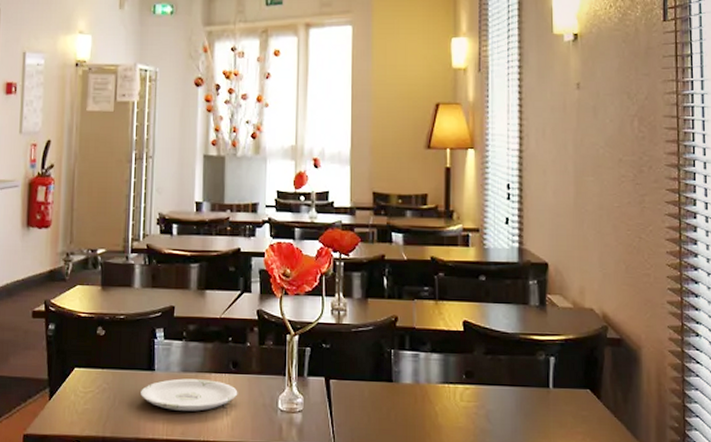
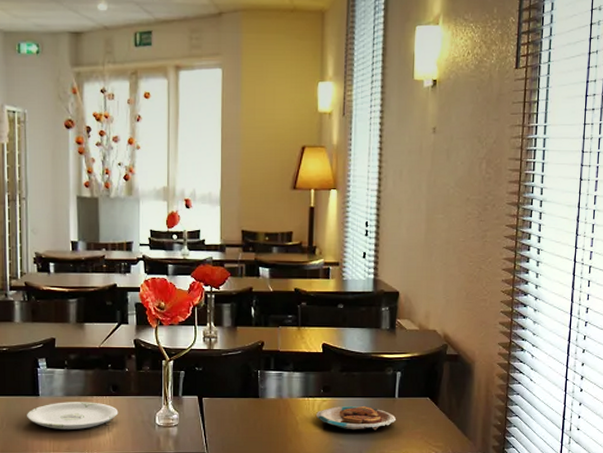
plate: none [457,396,552,427] -> present [315,406,397,430]

